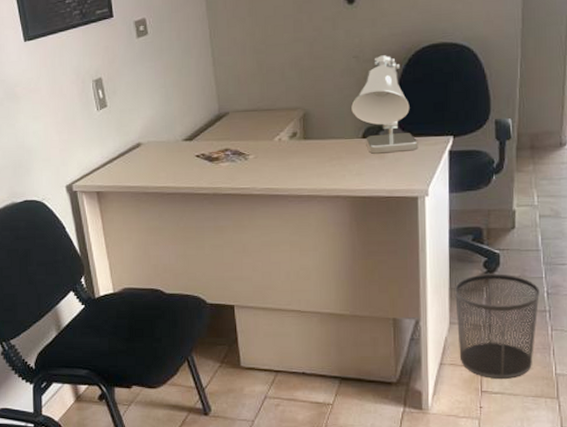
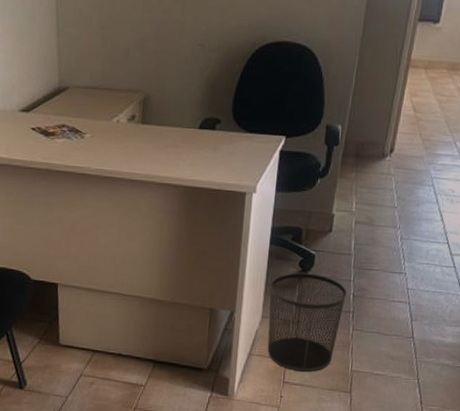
desk lamp: present [351,55,417,154] -> none [191,47,251,147]

